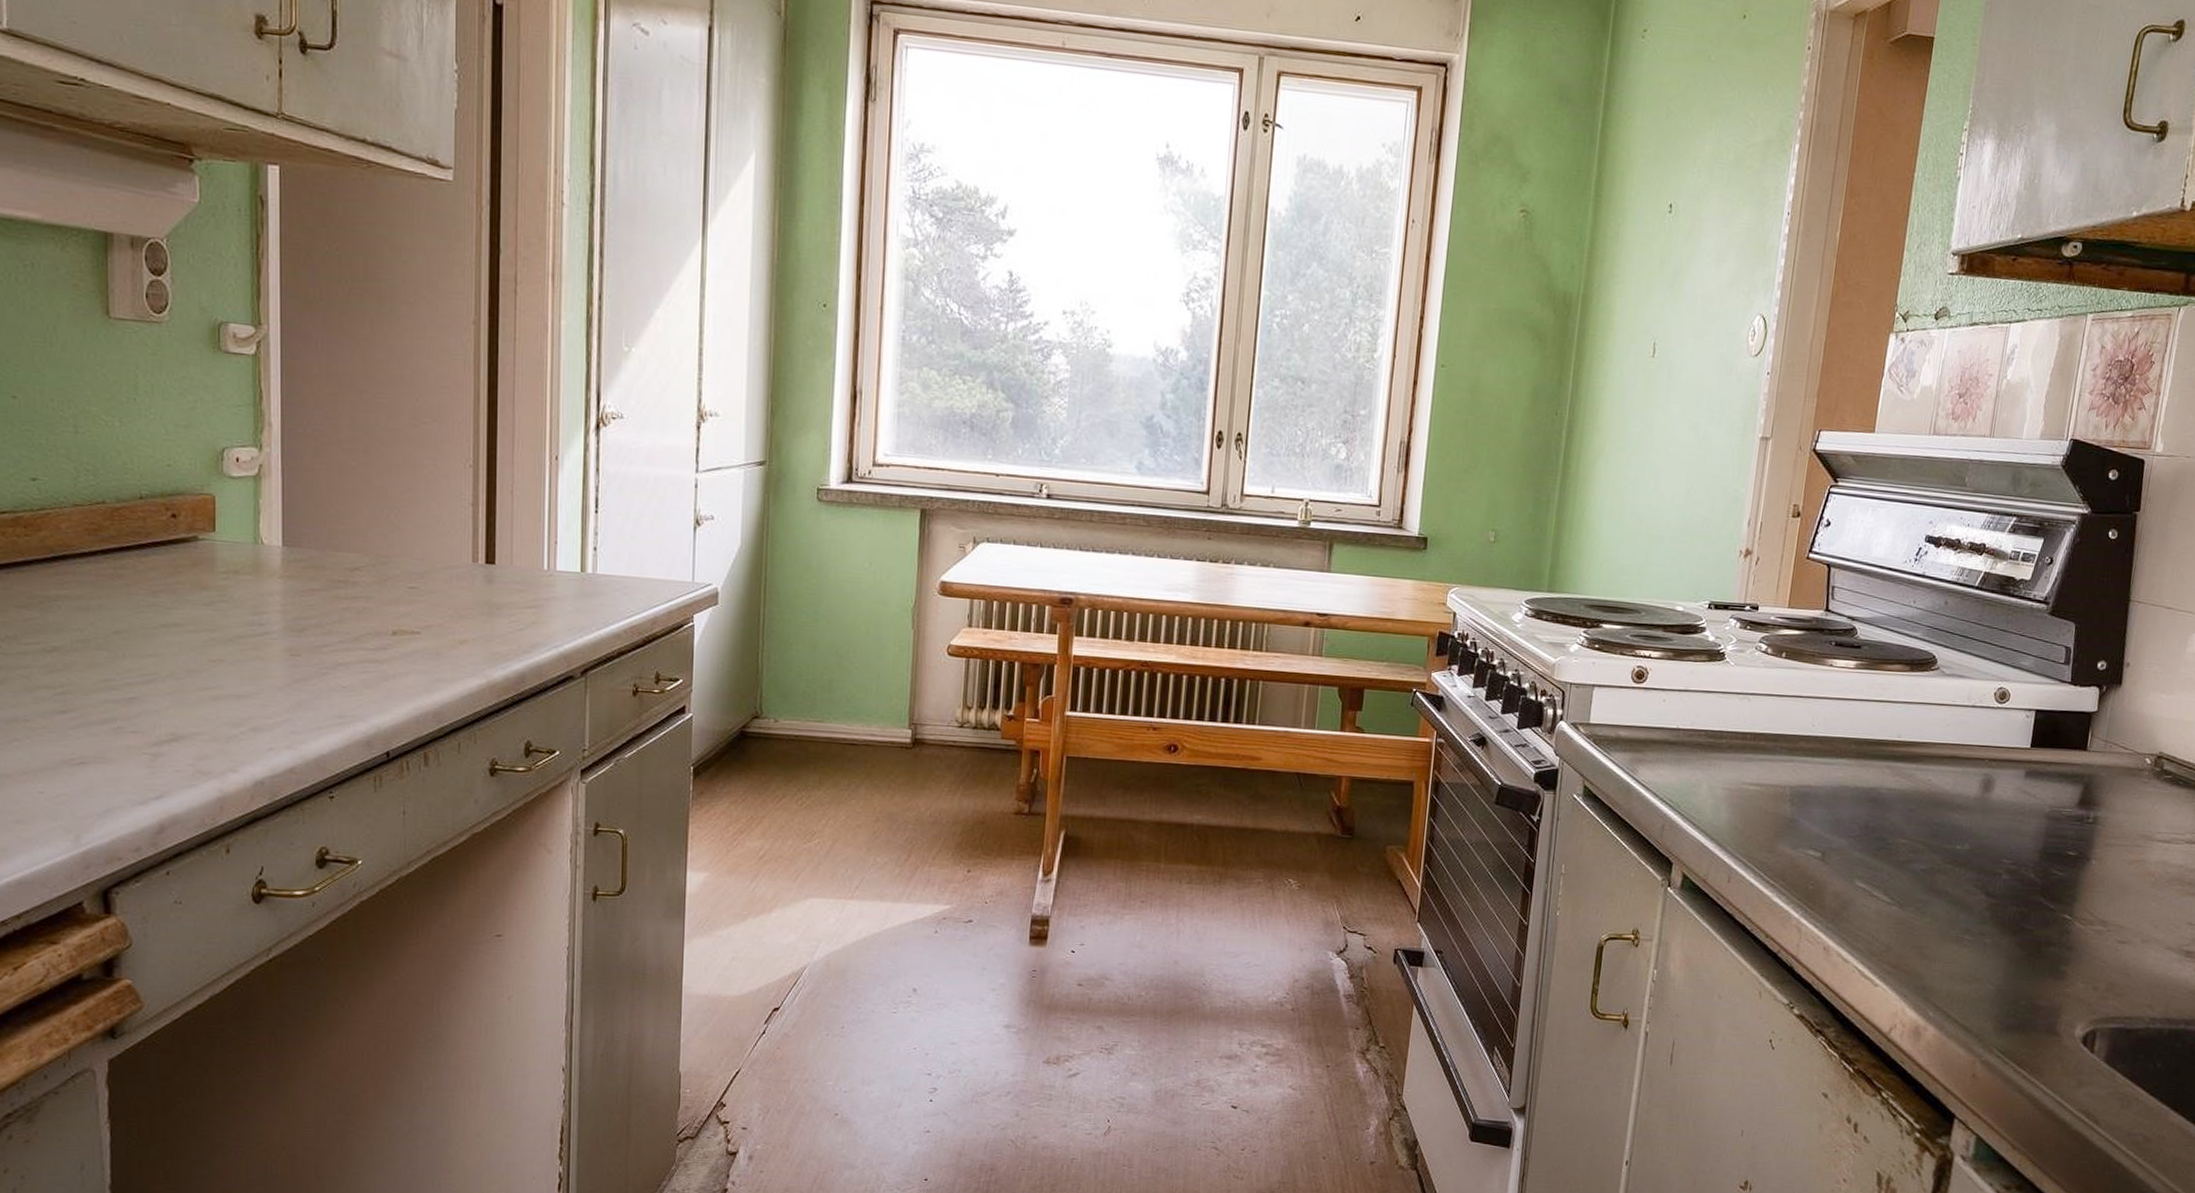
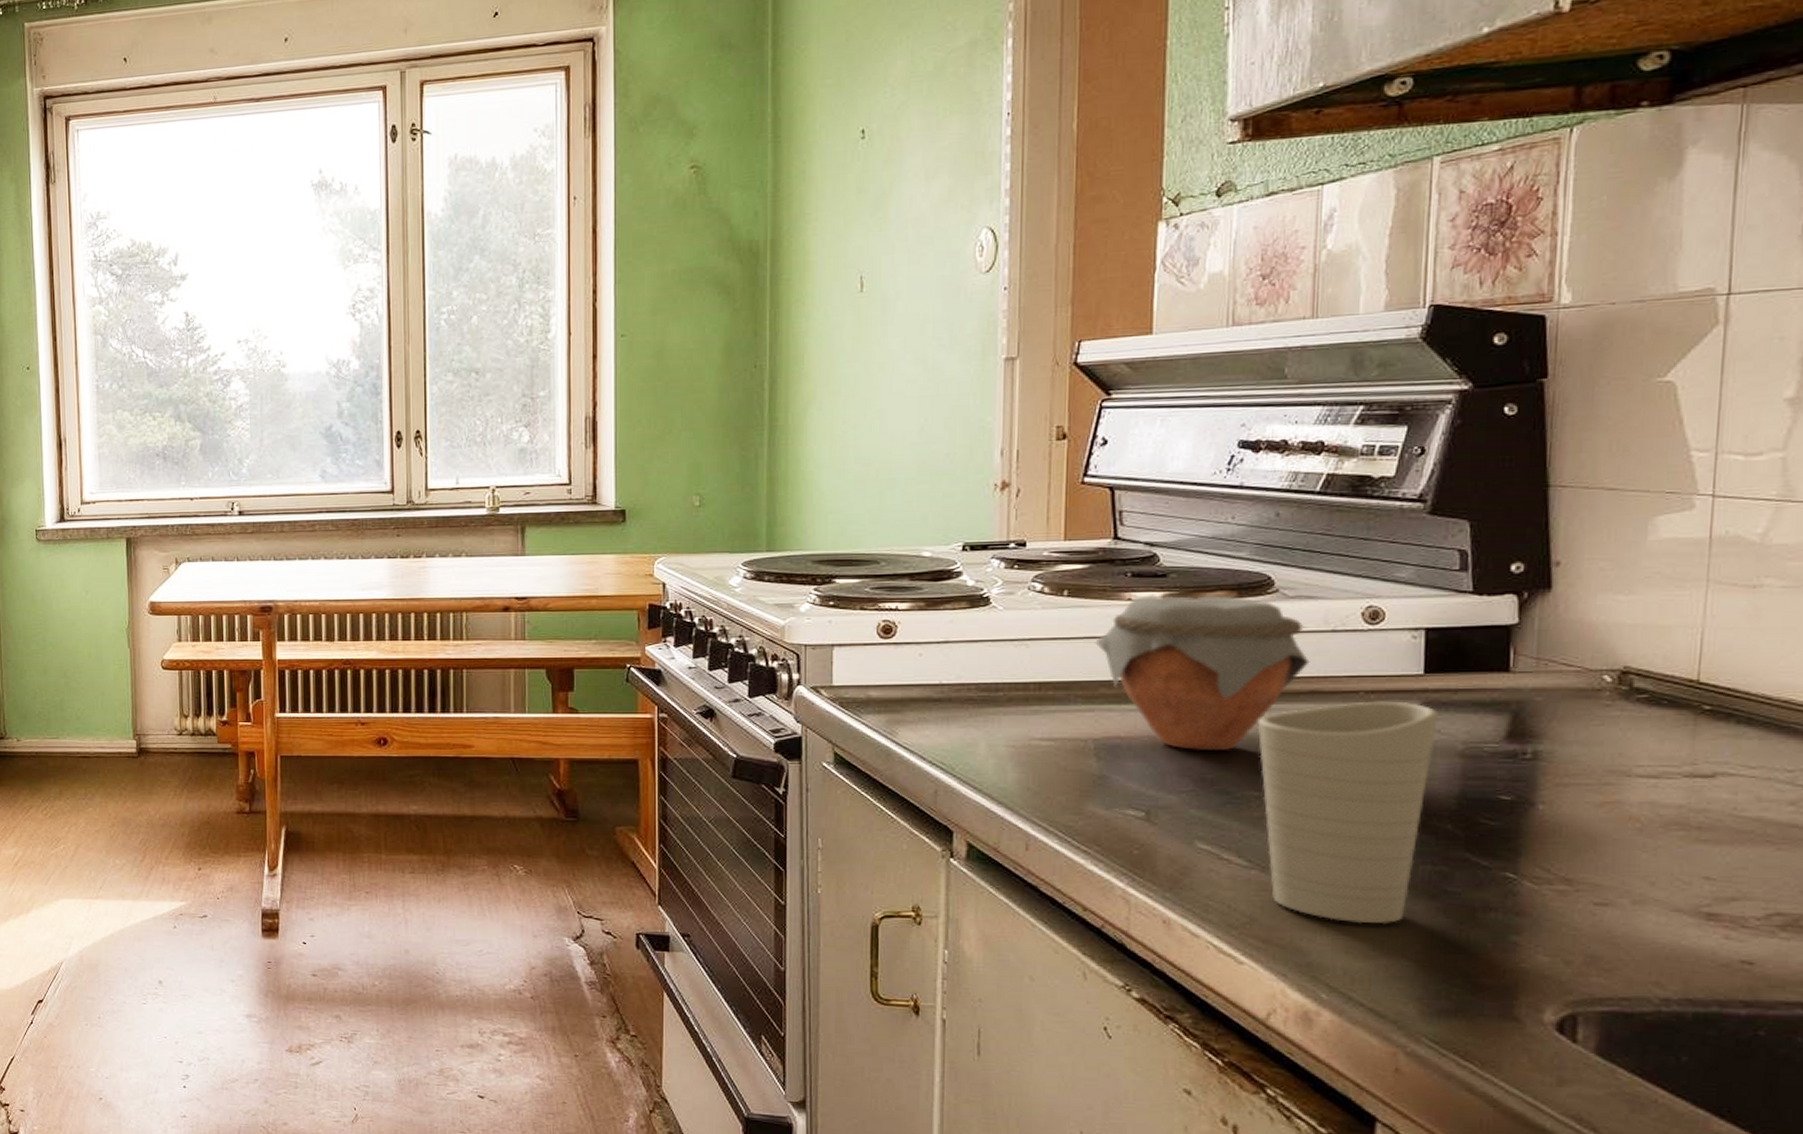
jar: none [1801,662,1954,803] -> present [1095,595,1310,750]
cup: none [1905,767,2036,955] -> present [1257,701,1438,925]

